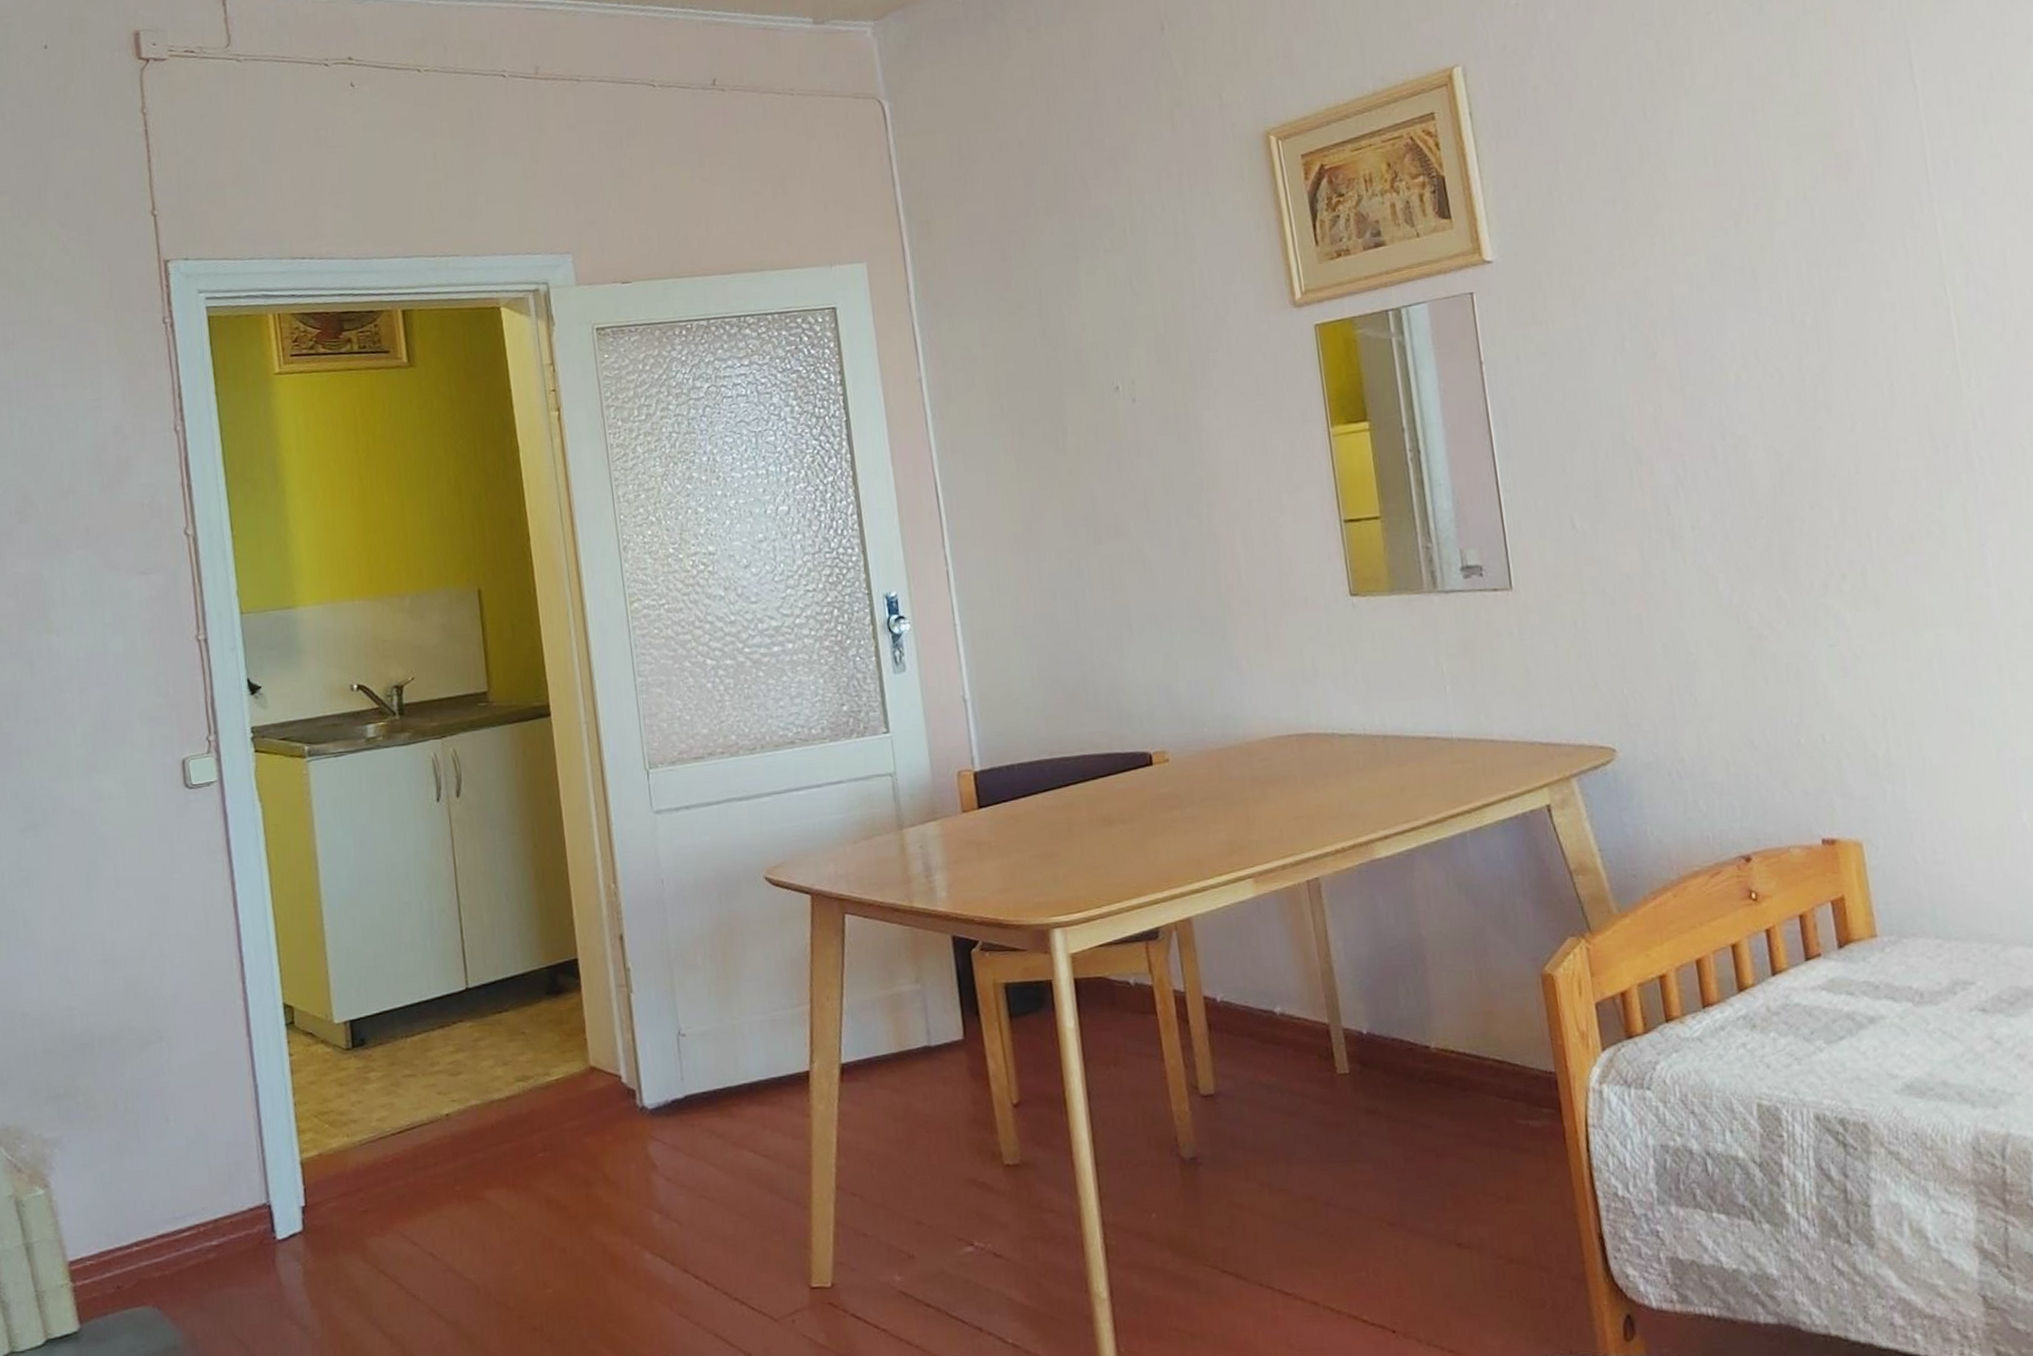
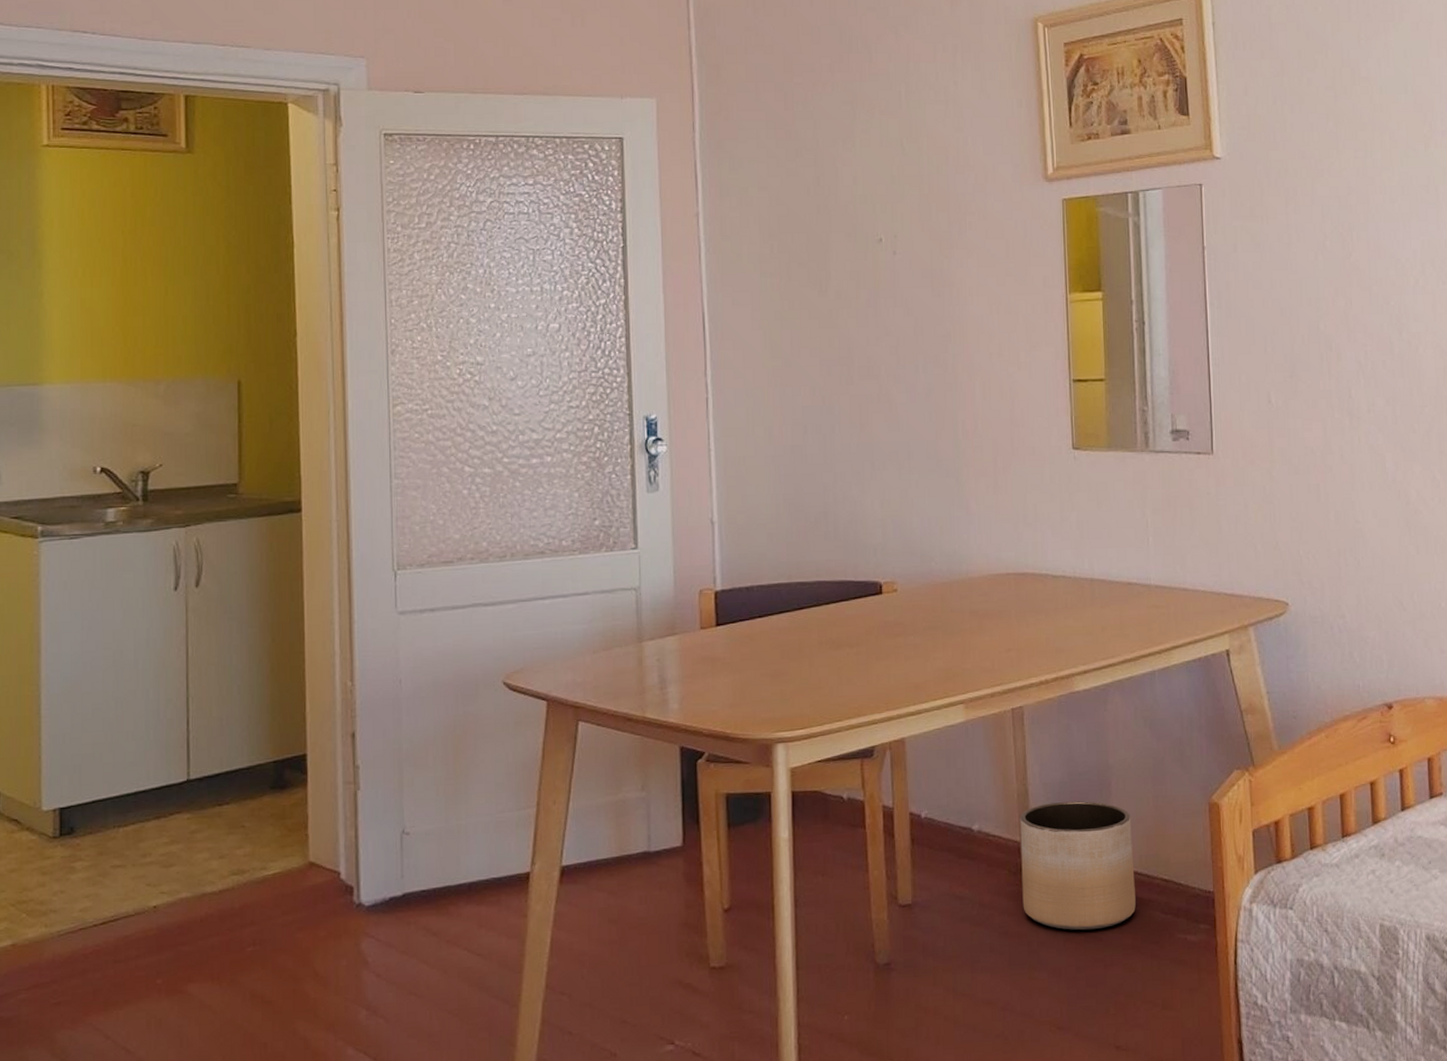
planter: none [1326,977,1467,1118] -> present [1020,801,1136,931]

